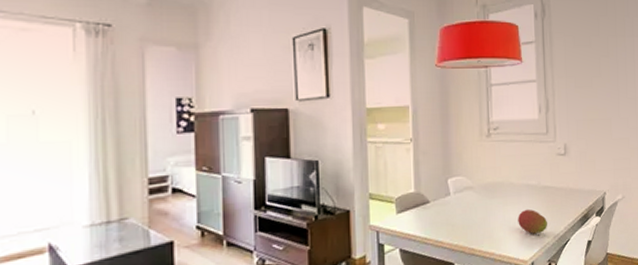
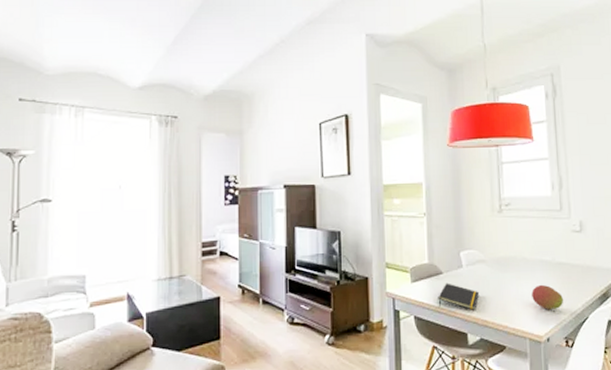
notepad: none [424,212,467,239] -> present [438,283,480,310]

